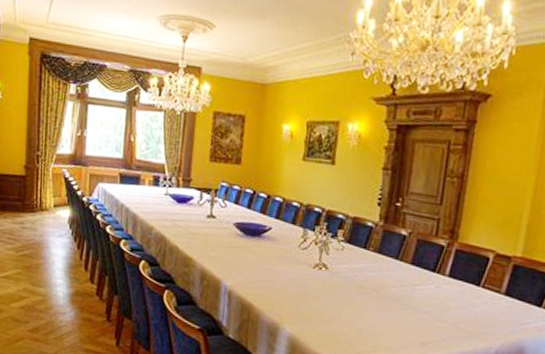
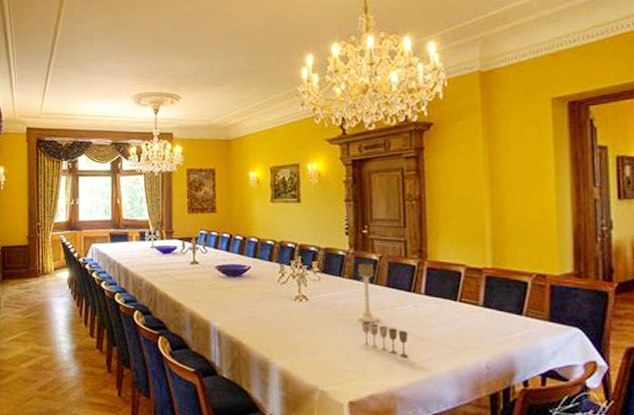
candle holder: none [374,237,402,300] -> present [355,263,380,323]
wine glass: none [378,297,425,336] -> present [361,322,409,357]

